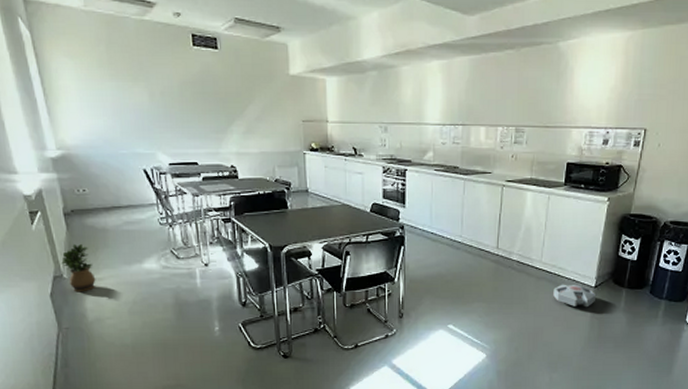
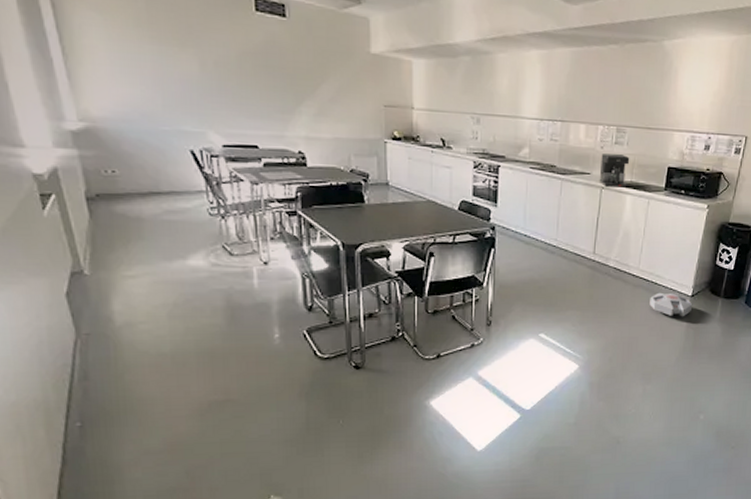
potted plant: present [61,243,96,292] -> none [82,233,127,292]
coffee maker: none [500,153,529,186] -> present [599,153,630,188]

